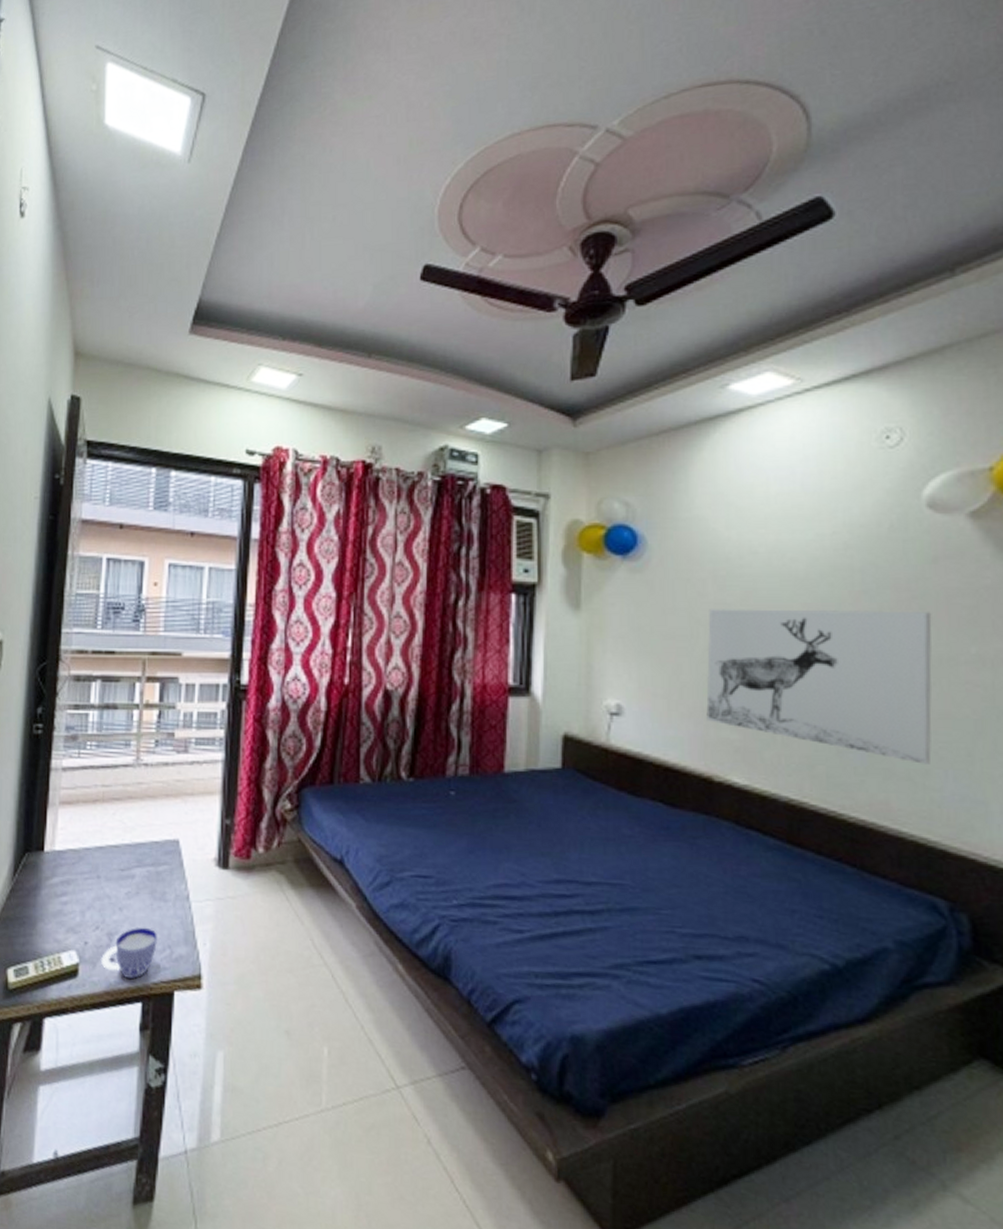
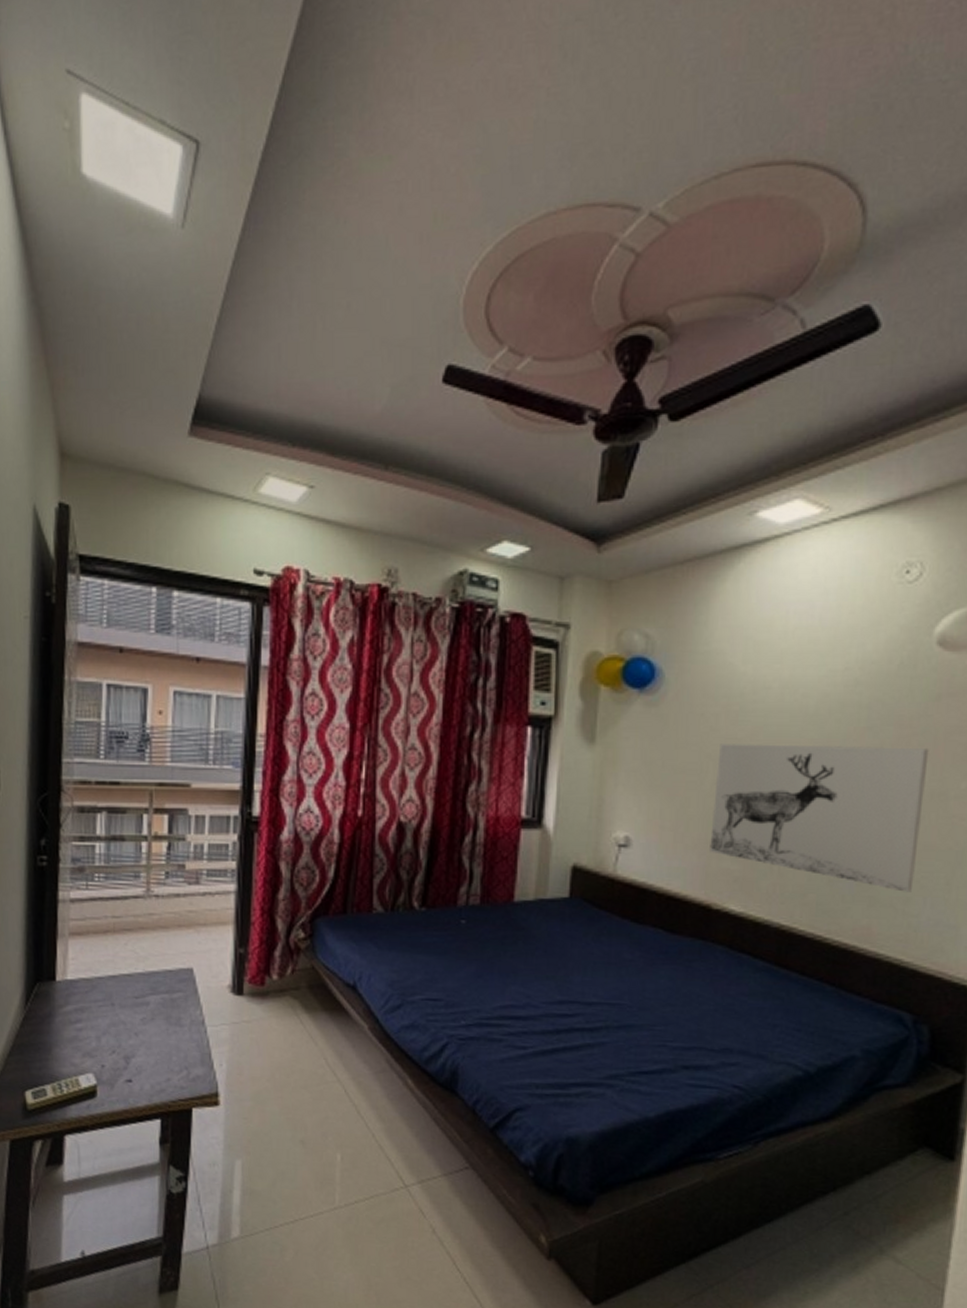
cup: present [101,926,157,979] -> none [119,1050,174,1098]

